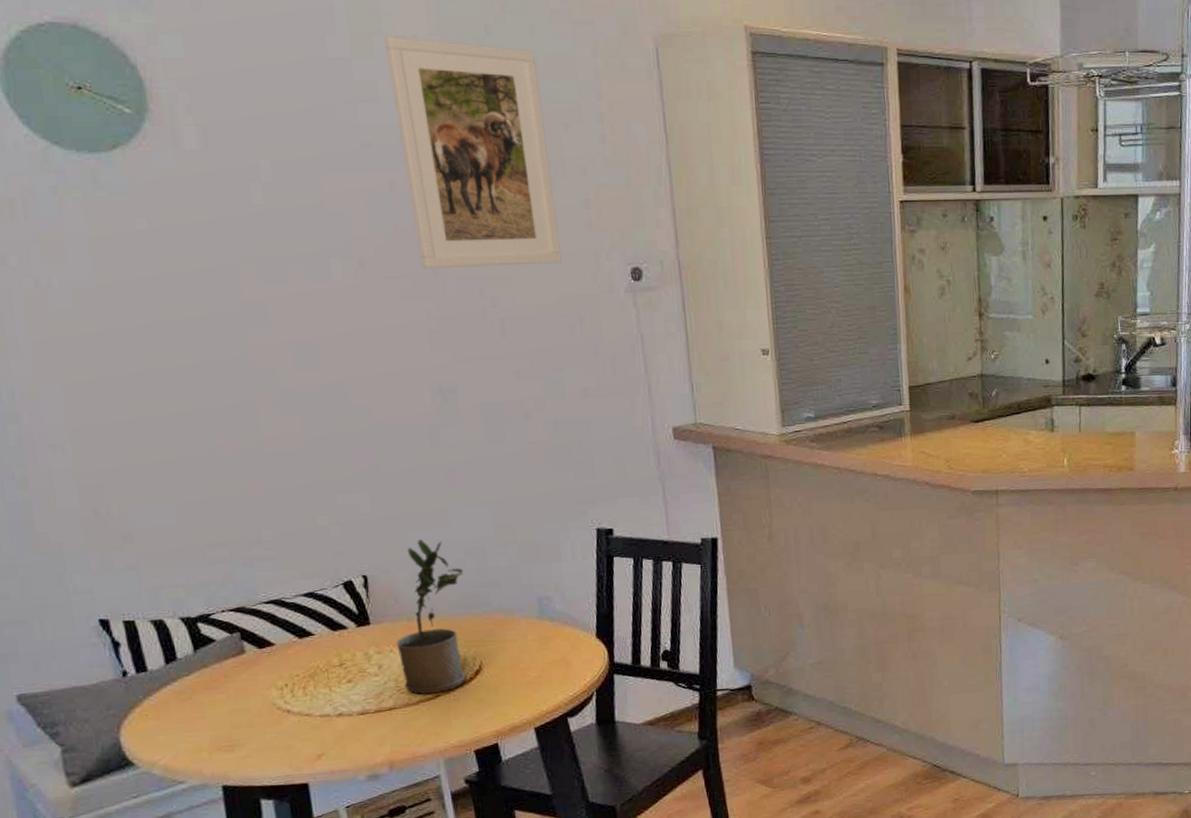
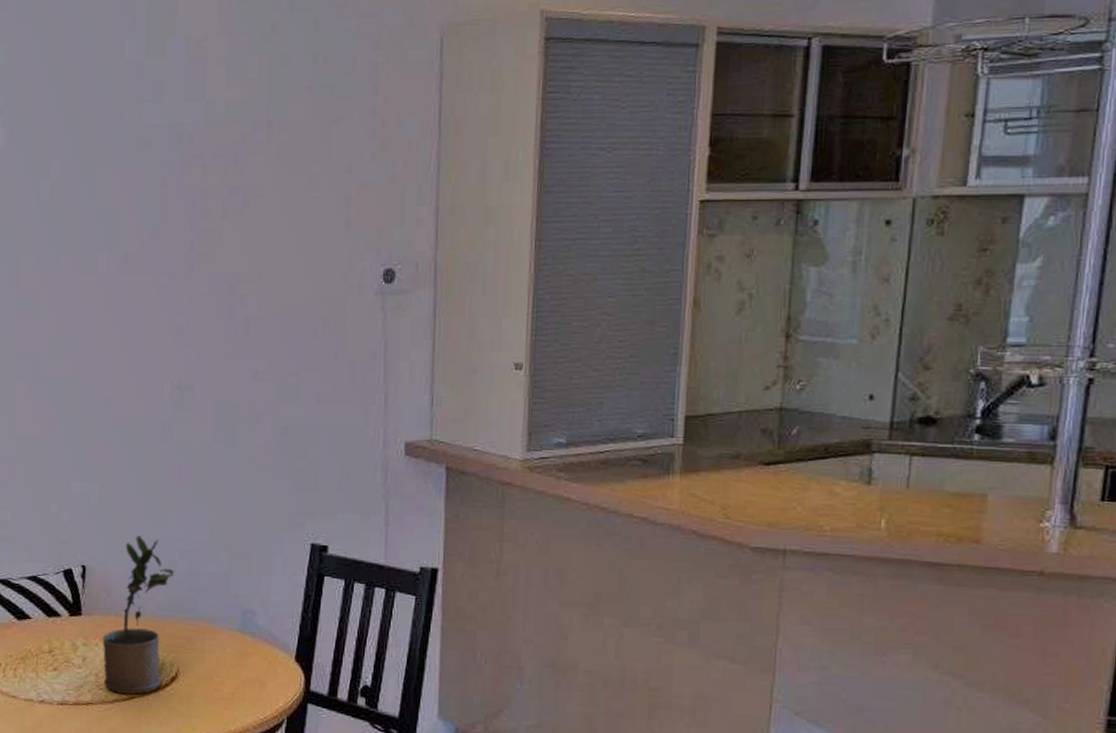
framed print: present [383,37,562,268] -> none [176,38,316,264]

